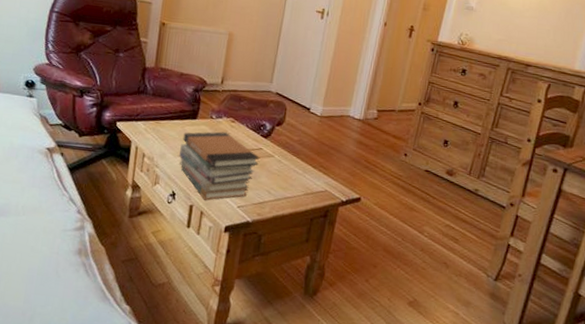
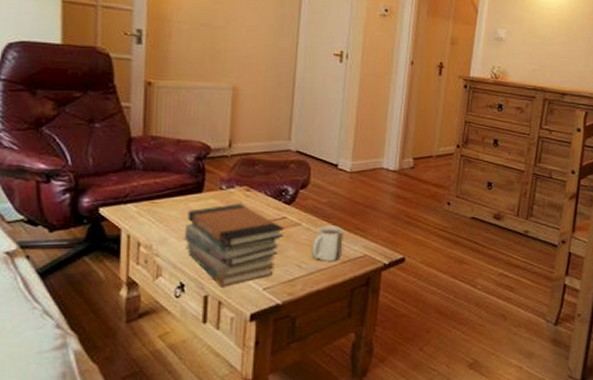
mug: none [280,160,309,192] -> present [311,225,343,263]

